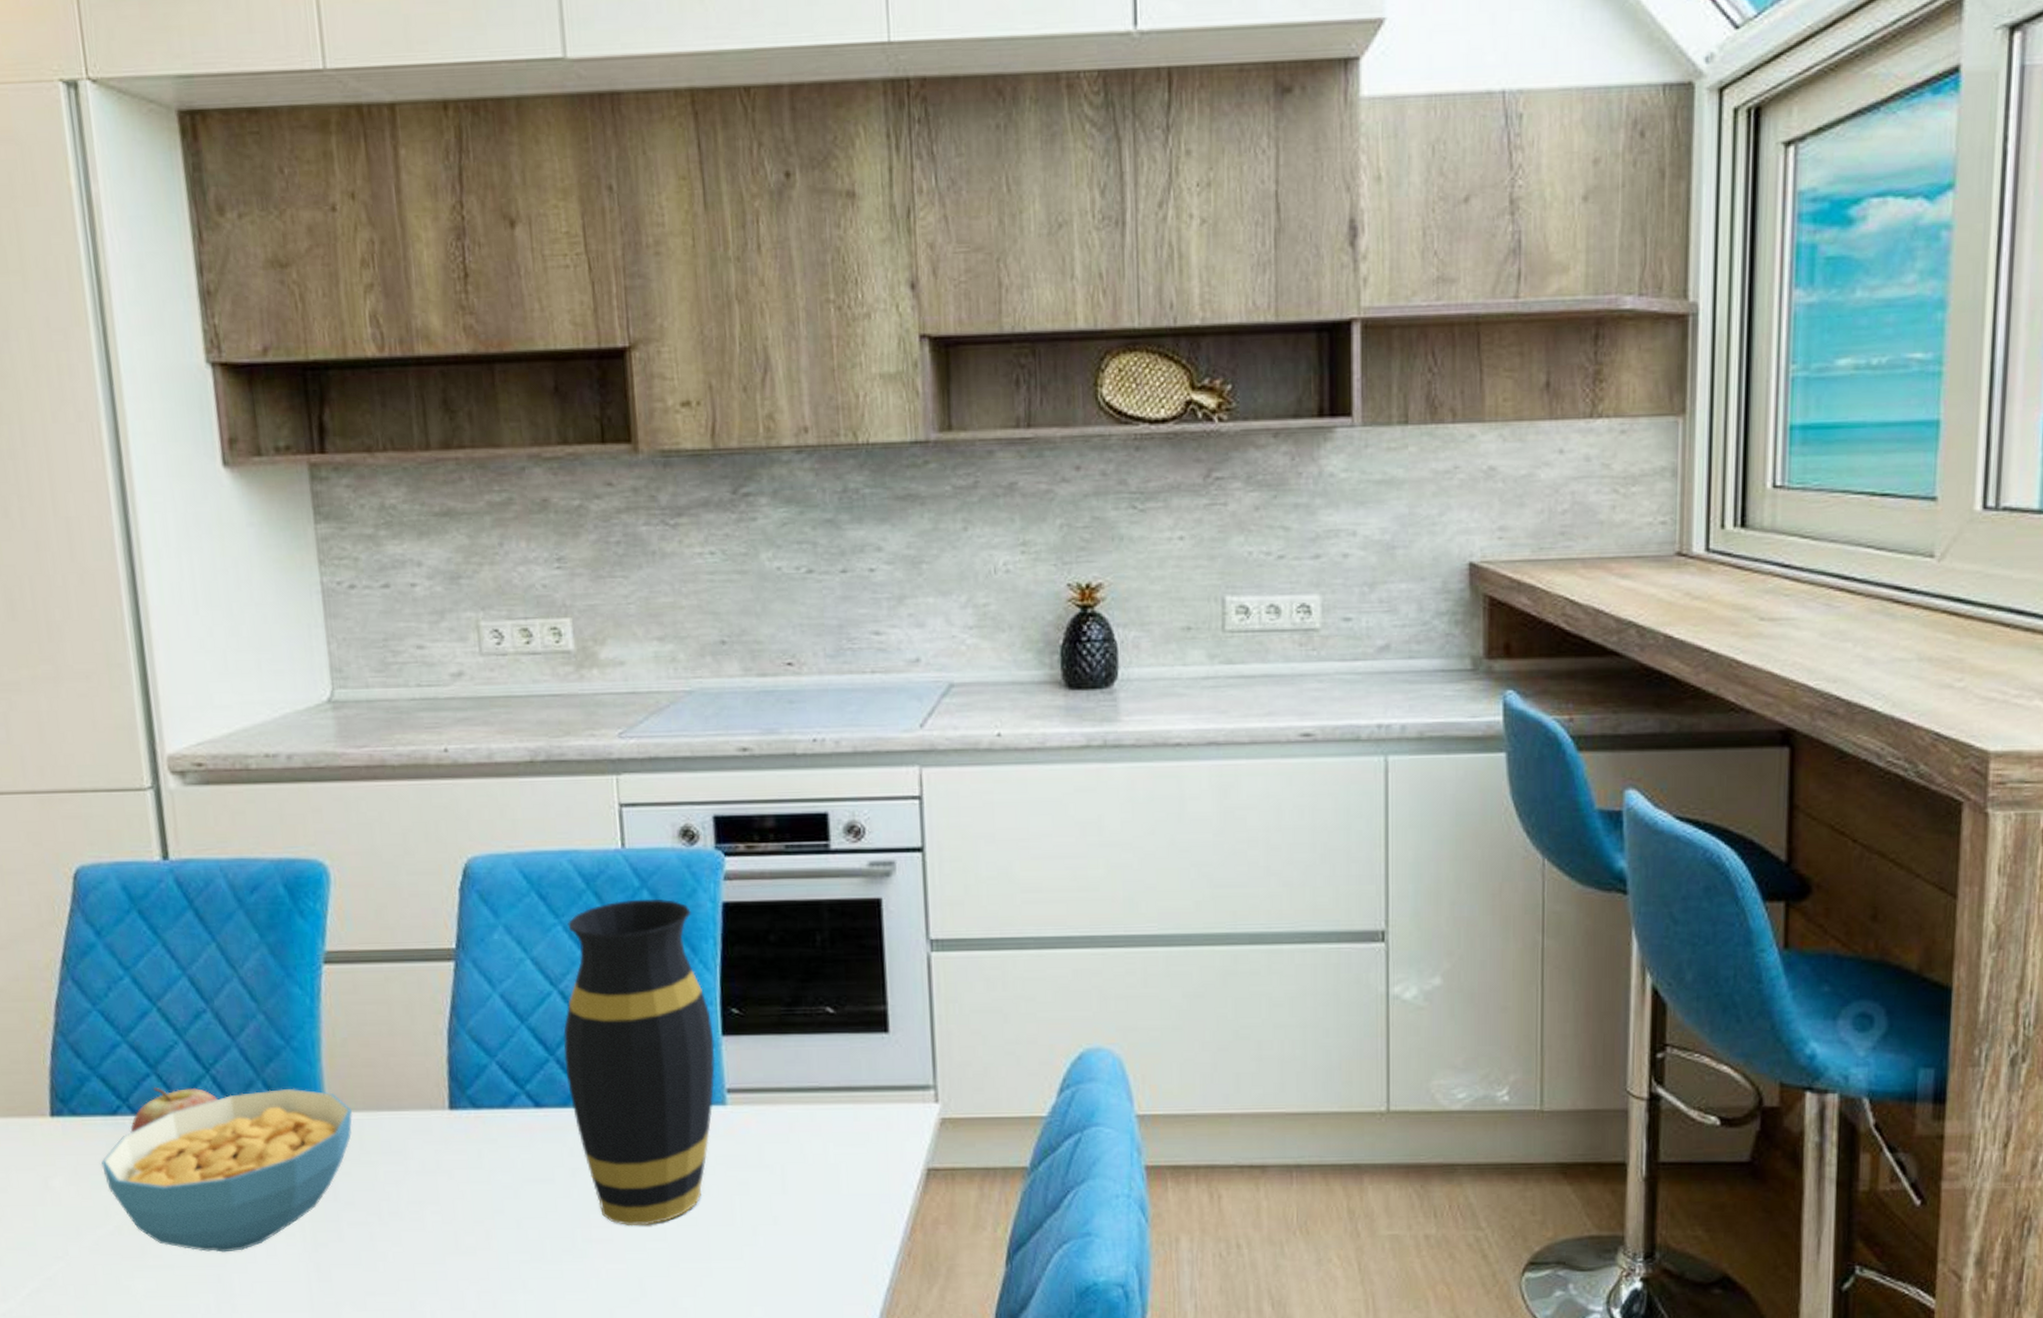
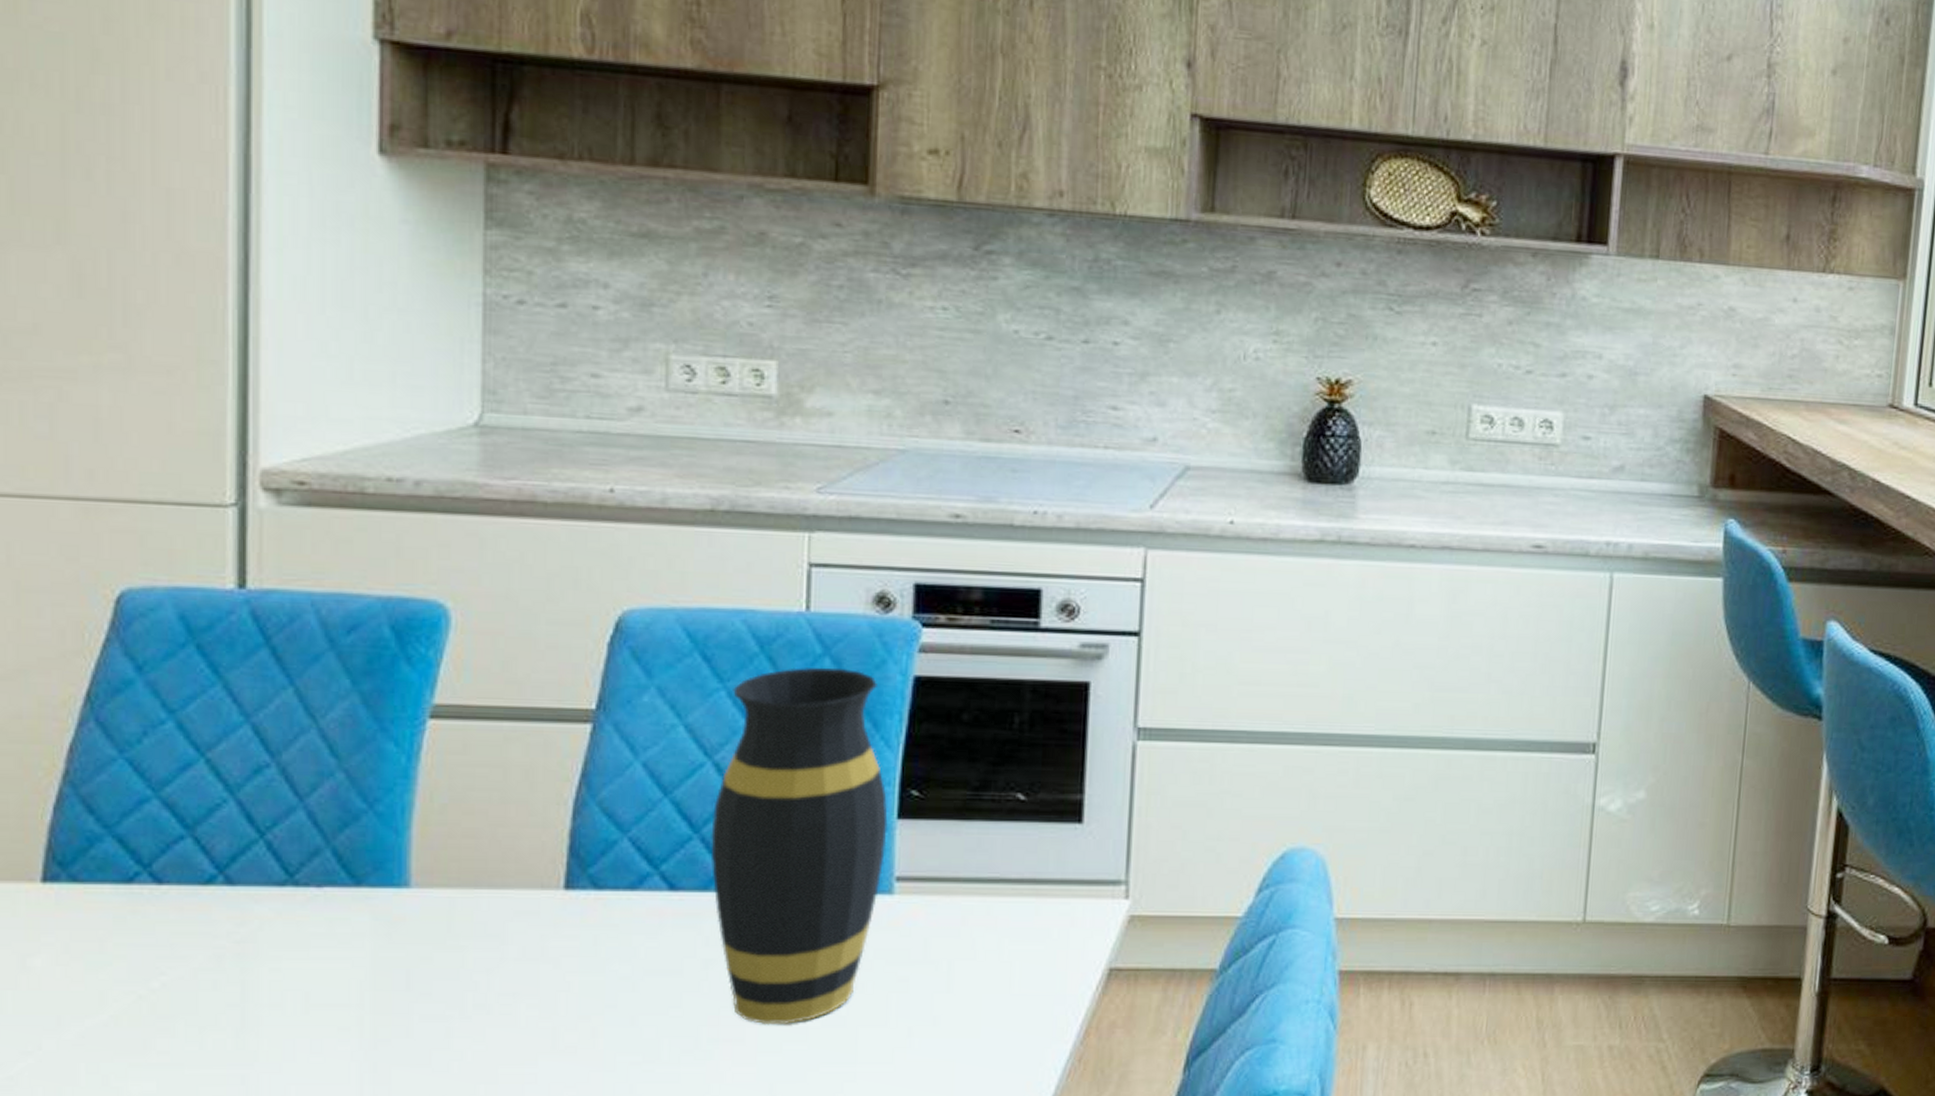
cereal bowl: present [100,1088,353,1253] -> none [102,858,444,1049]
fruit: present [130,1088,218,1133] -> none [148,853,272,905]

